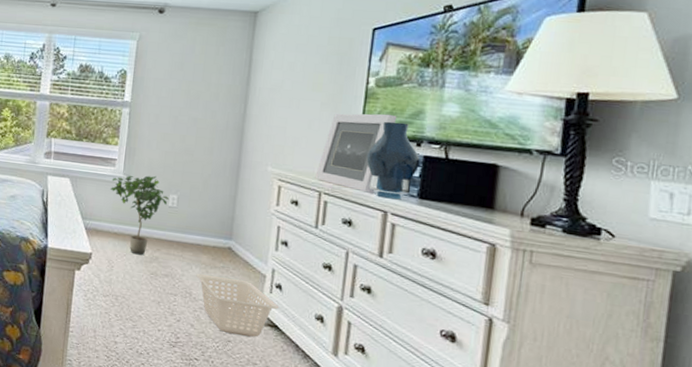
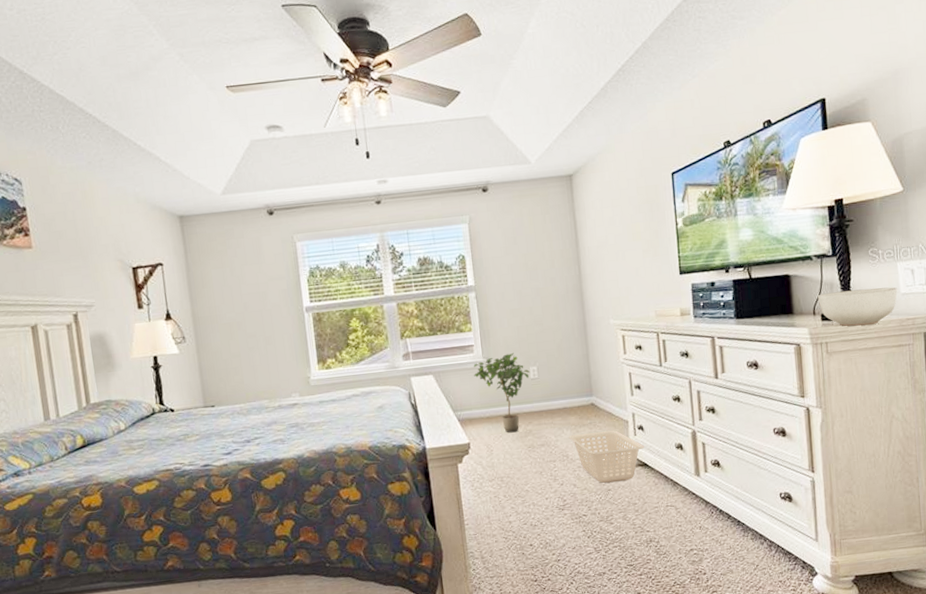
picture frame: present [315,113,397,194] -> none [650,248,706,324]
vase: present [366,121,420,200] -> none [688,254,731,326]
bowl: none [530,194,645,245] -> present [817,287,898,326]

